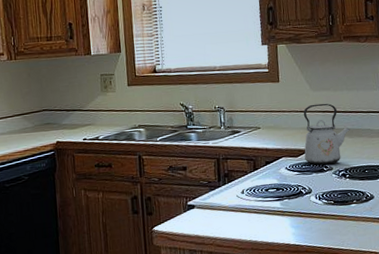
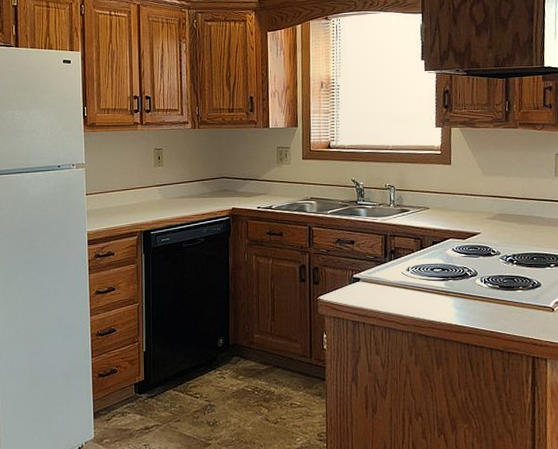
kettle: present [303,103,350,166] -> none [472,188,520,250]

